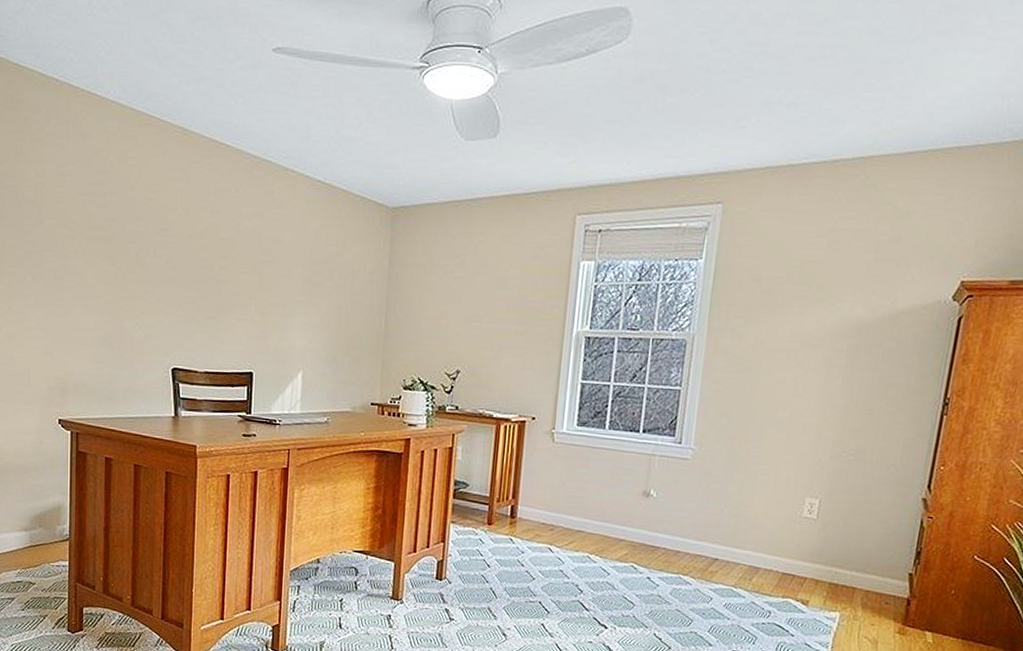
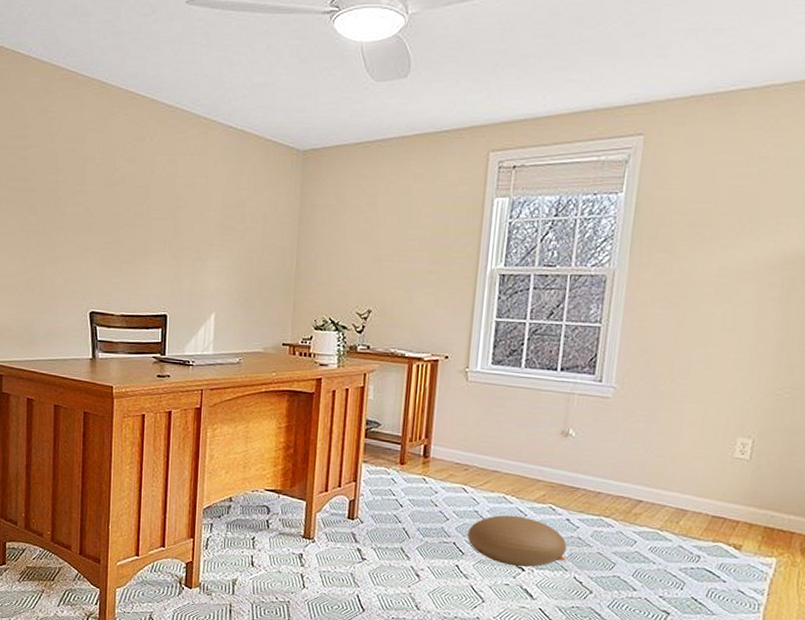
pouf: none [552,574,648,625] -> present [467,515,567,567]

